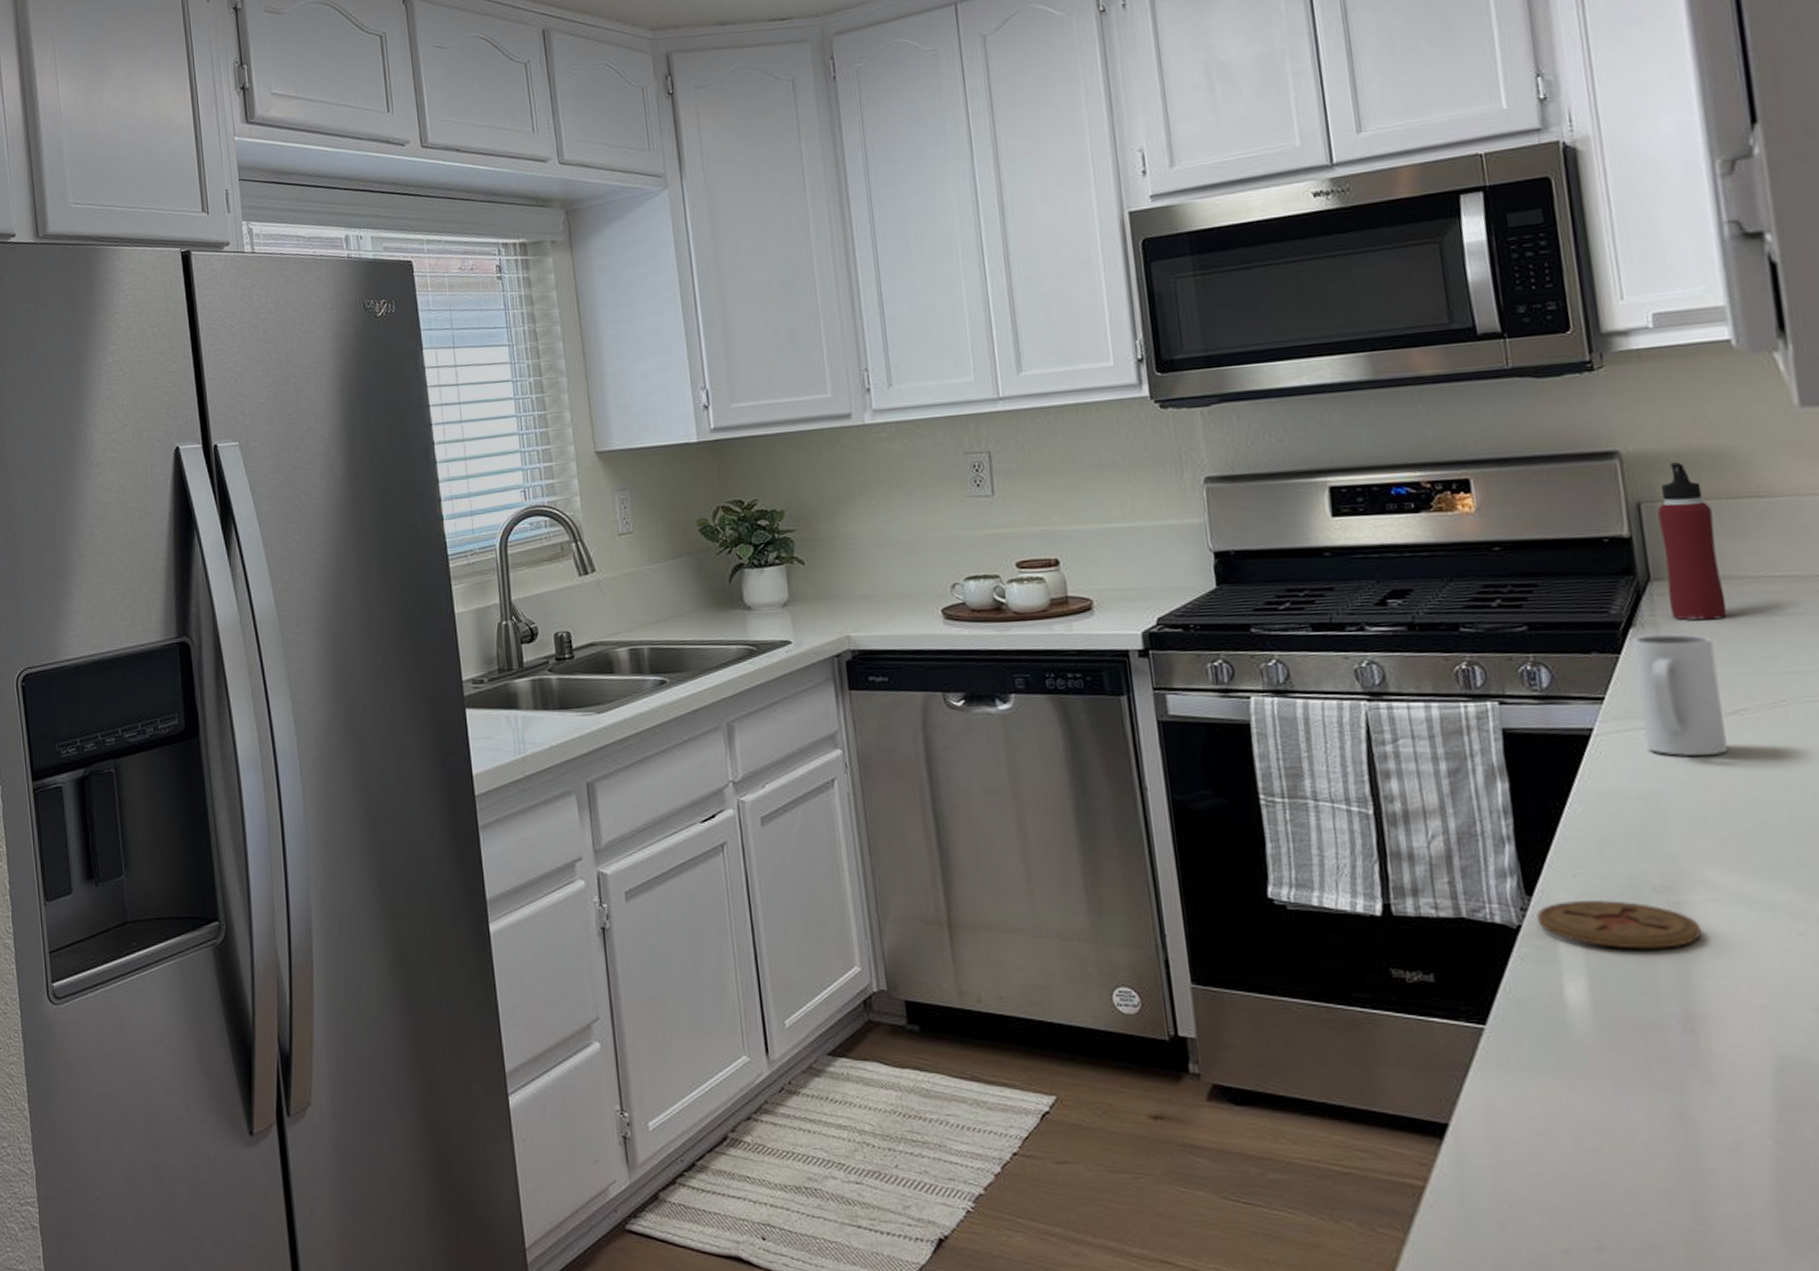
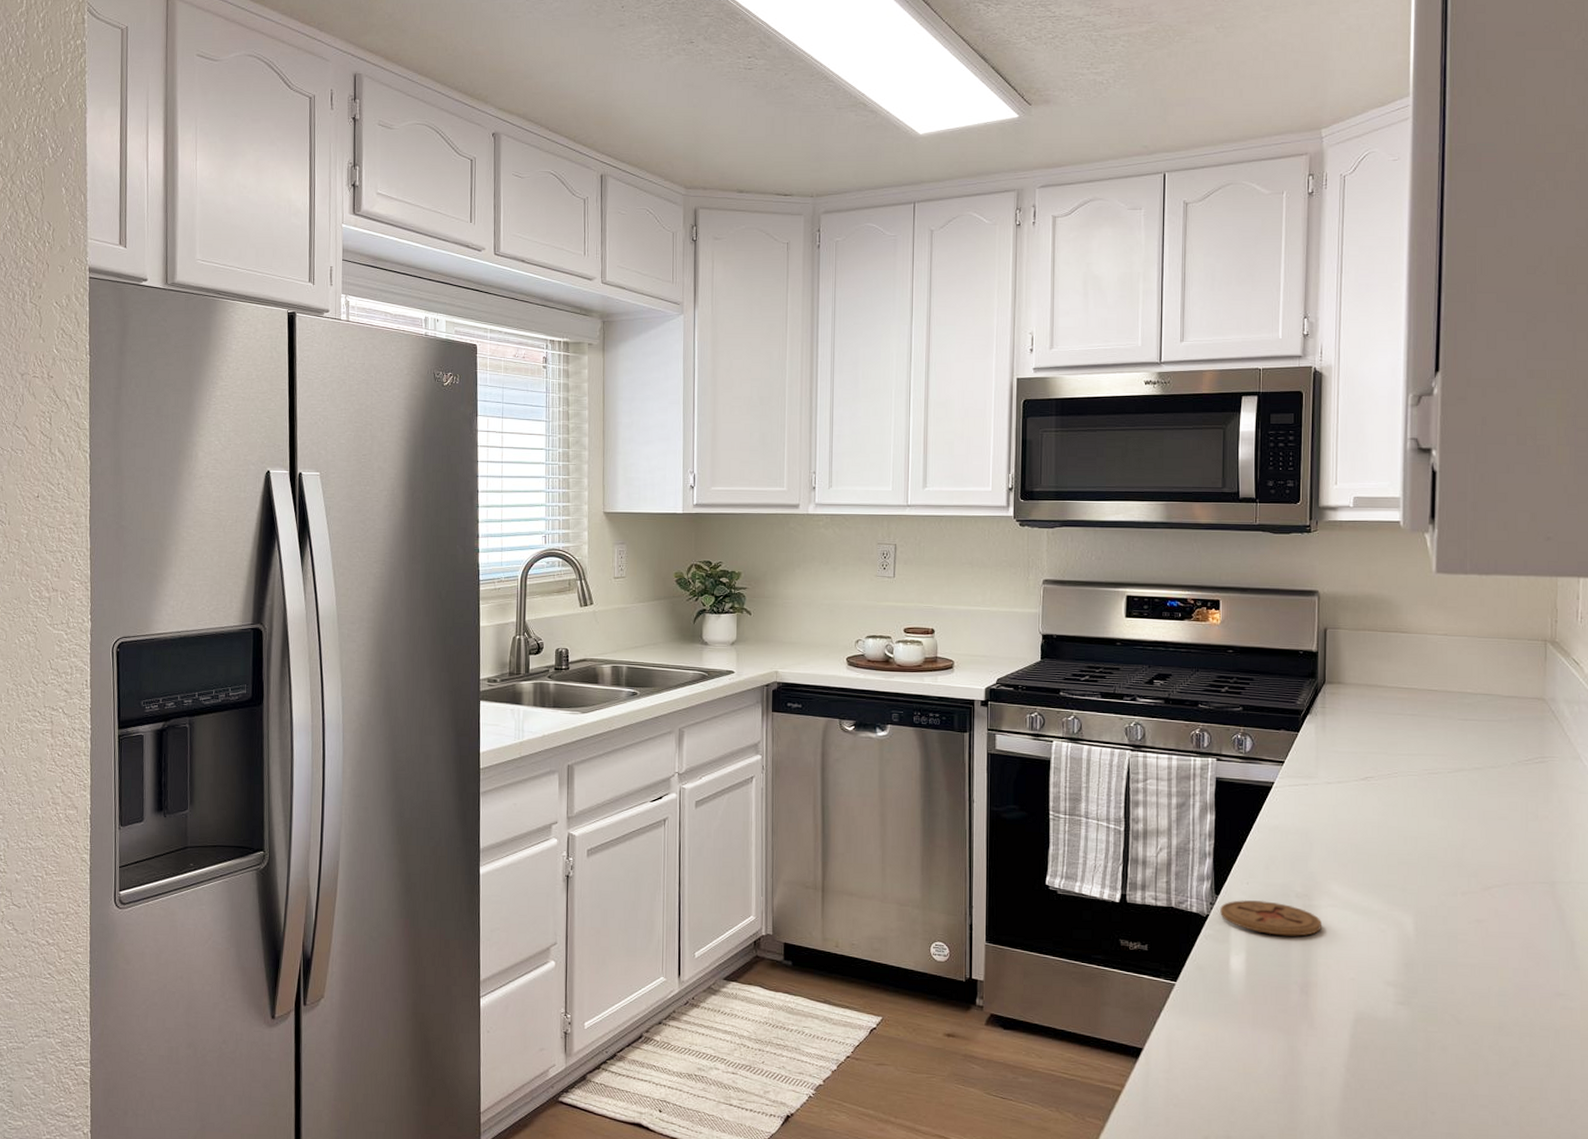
mug: present [1631,633,1728,756] -> none [1307,721,1358,807]
water bottle: present [1657,462,1728,621] -> none [1336,603,1370,714]

